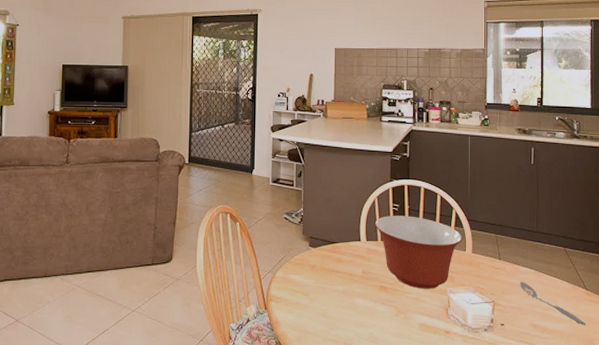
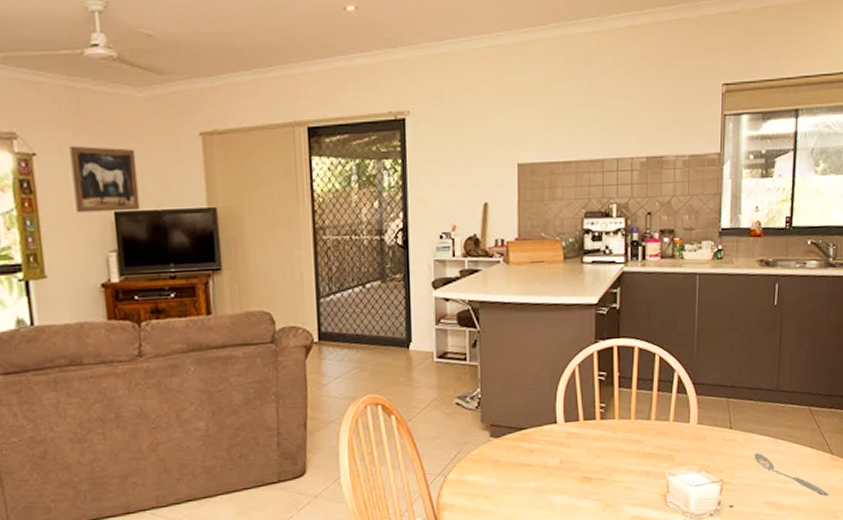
wall art: none [39,21,80,65] -> present [69,145,141,213]
mixing bowl: present [374,216,463,289] -> none [575,385,686,475]

